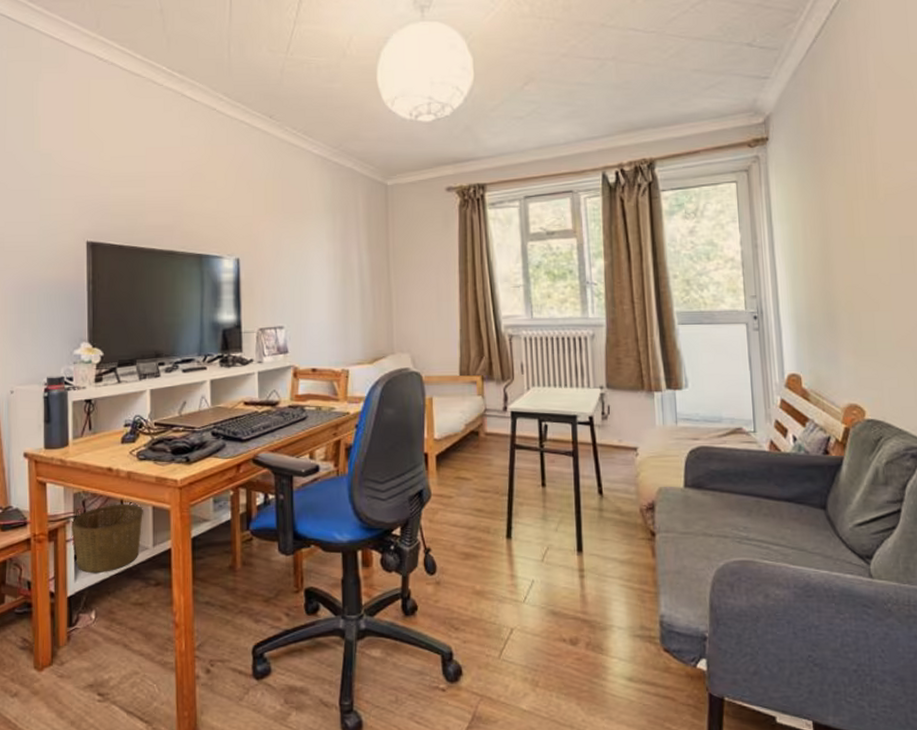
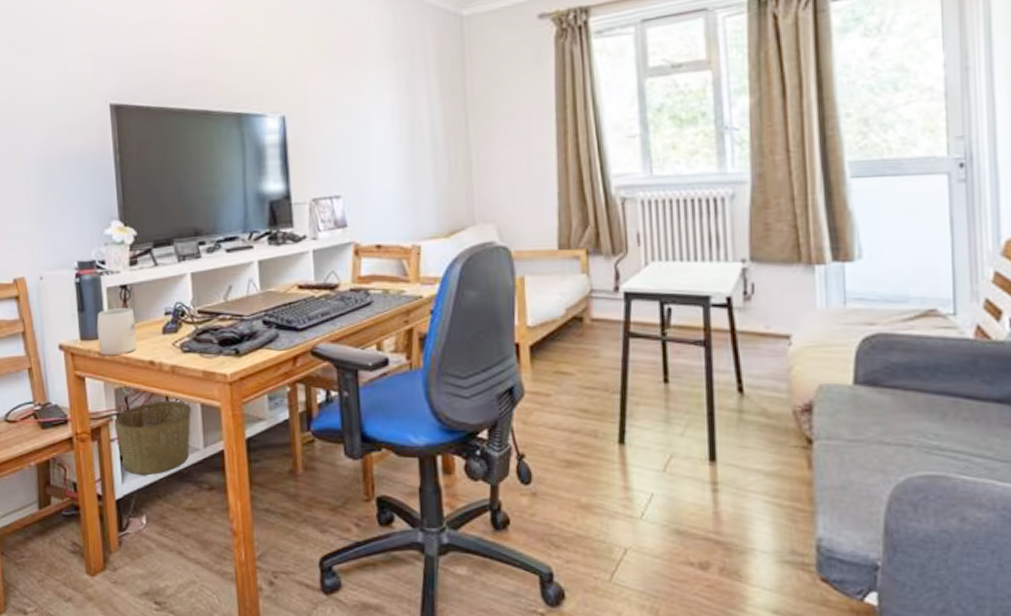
mug: none [61,420,98,463] -> present [96,308,137,356]

